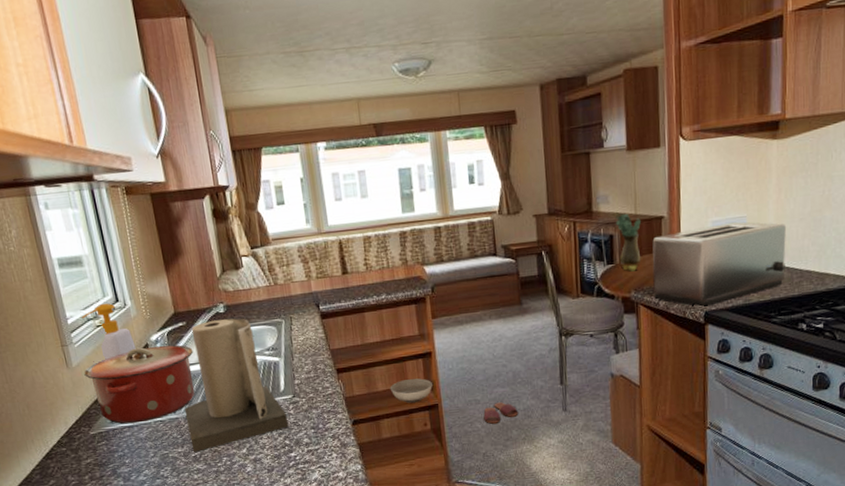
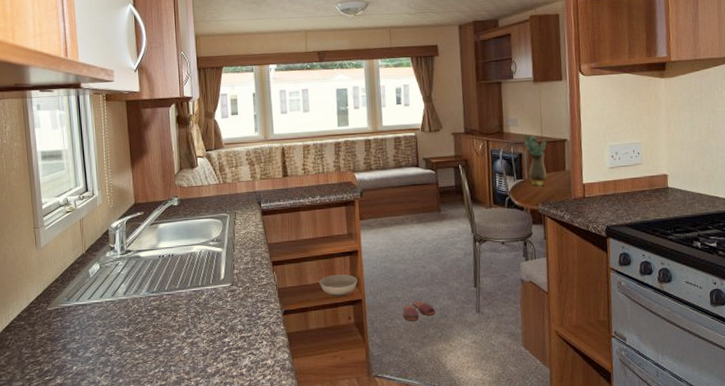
soap bottle: present [81,303,136,365] -> none [54,192,98,246]
casserole: present [84,345,195,424] -> none [50,232,147,303]
paper towel roll: present [184,318,289,452] -> none [133,211,226,333]
toaster: present [652,222,787,307] -> none [557,147,678,222]

